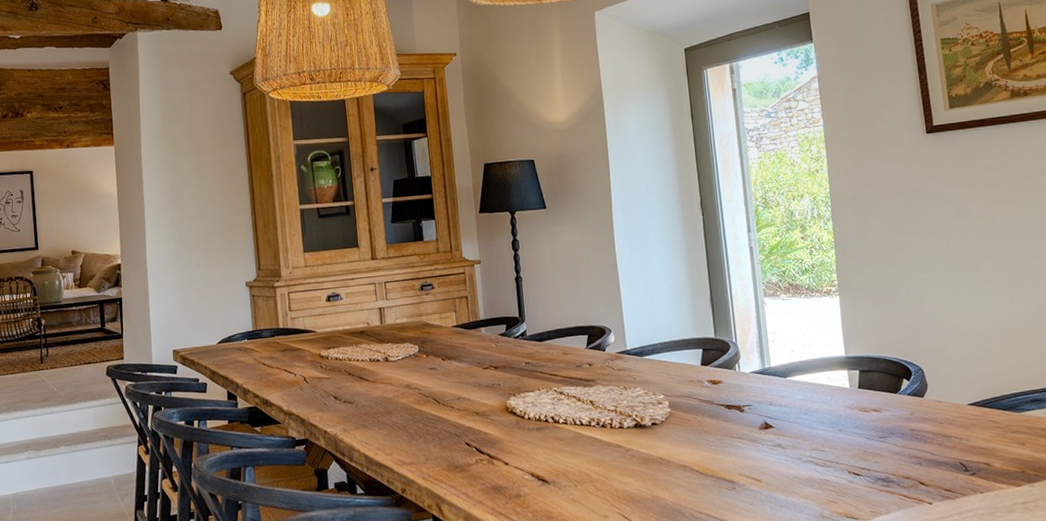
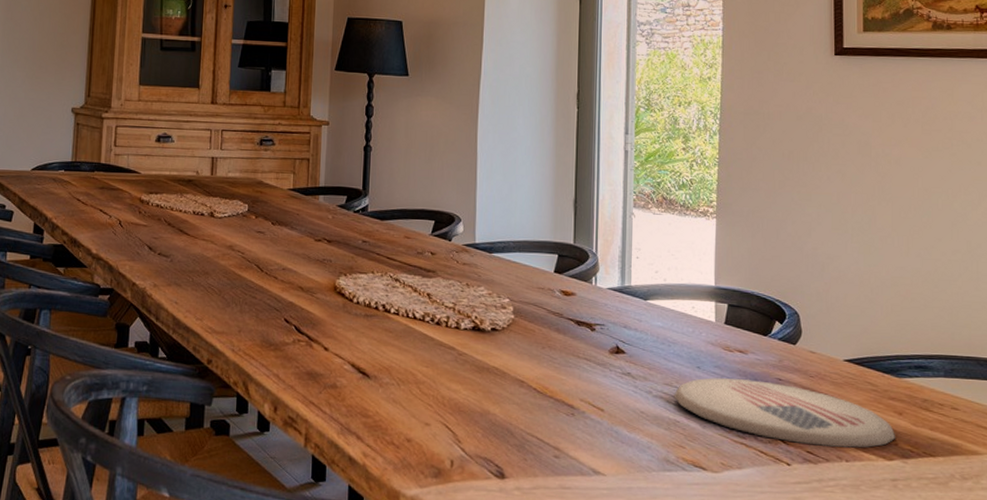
plate: none [821,433,1021,484] -> present [674,378,895,448]

